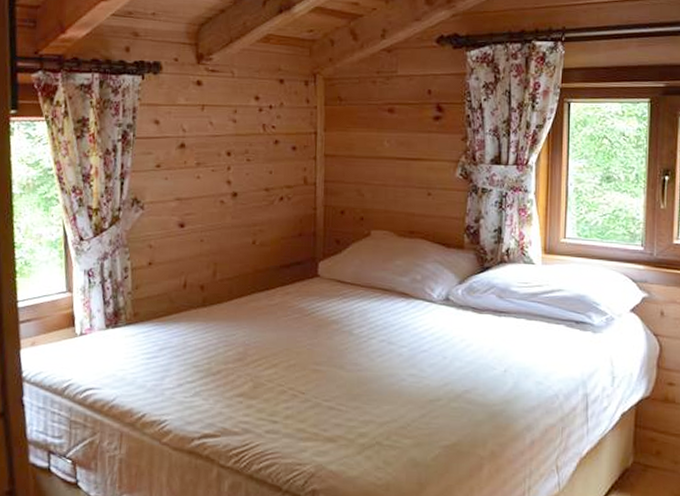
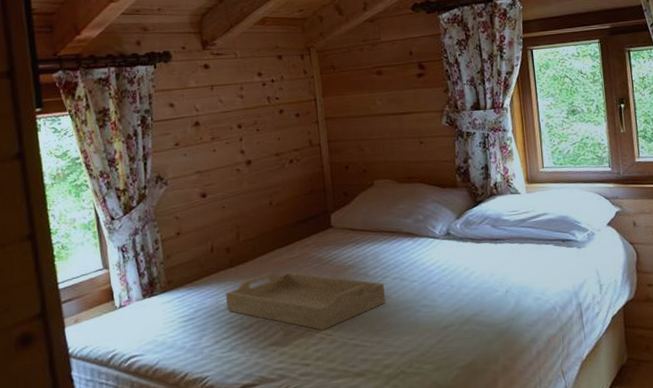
serving tray: none [194,317,369,387] -> present [225,271,386,330]

